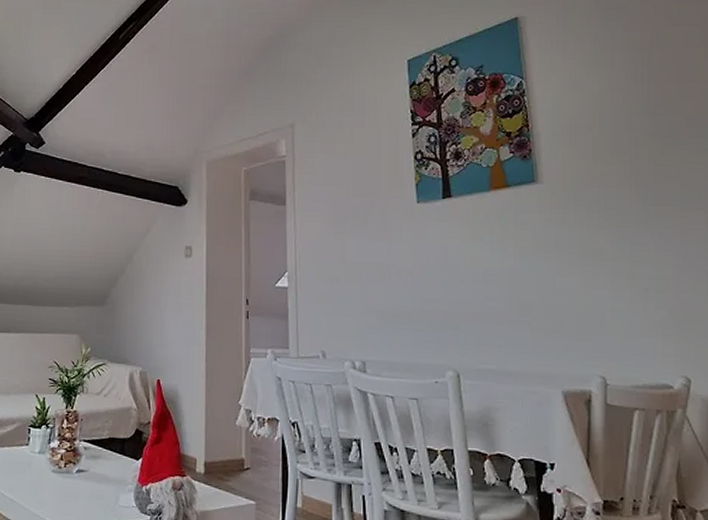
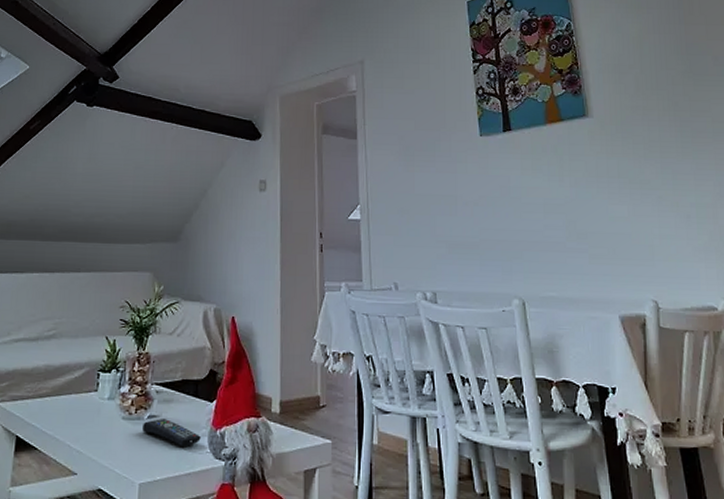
remote control: none [71,473,127,500] -> present [142,419,201,446]

